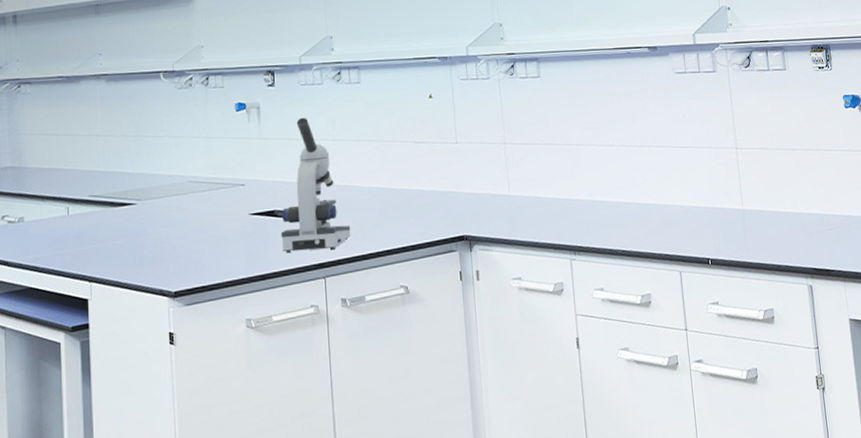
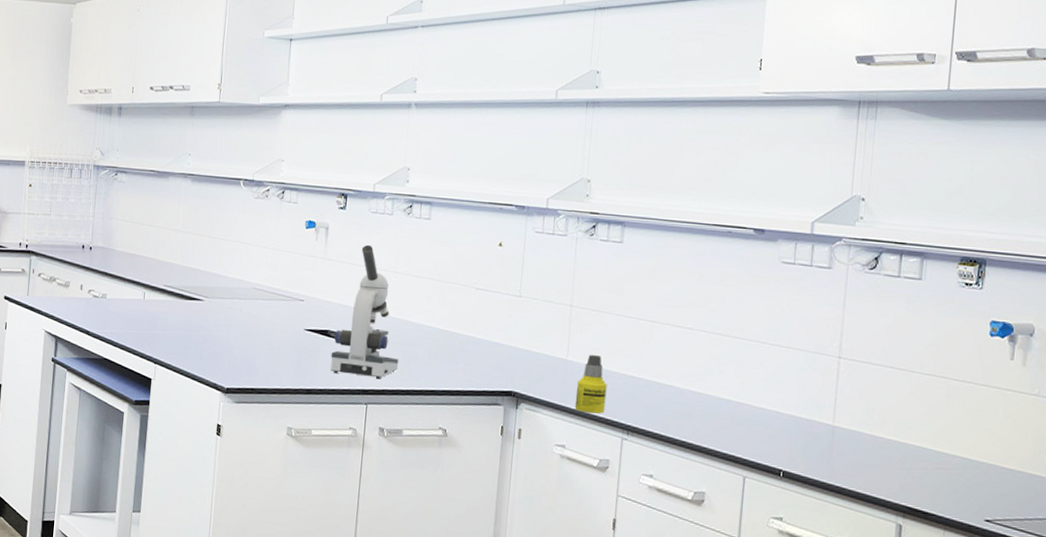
bottle: none [522,185,551,243] -> present [574,355,607,414]

